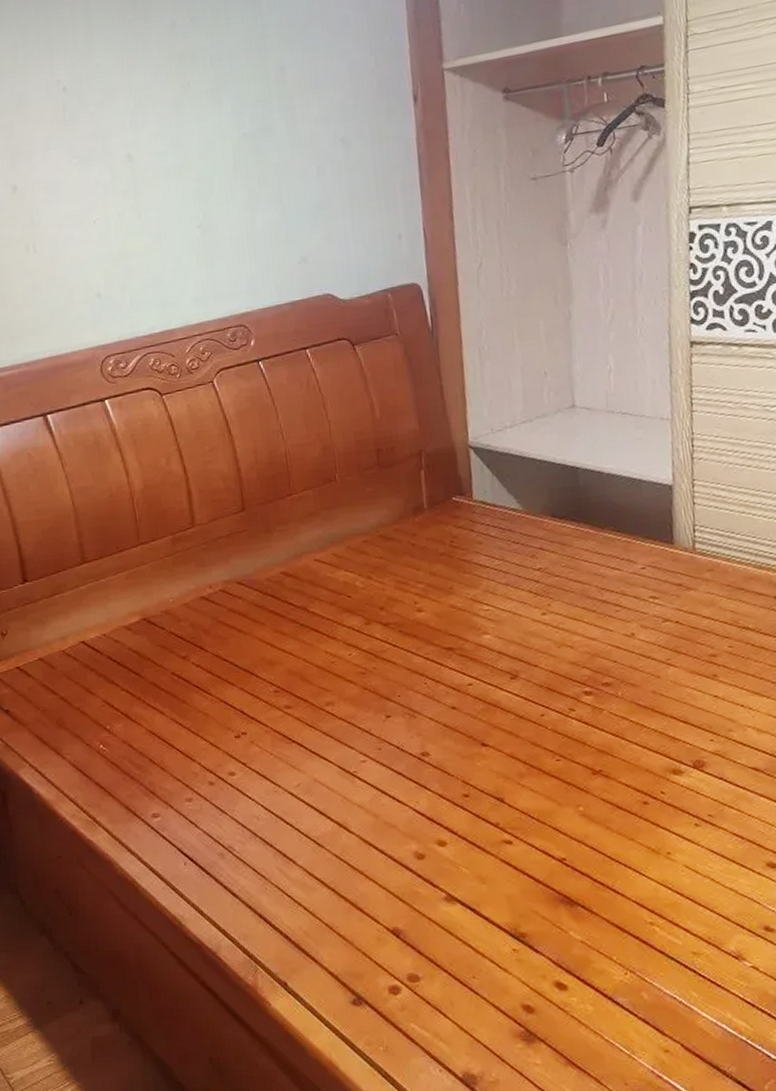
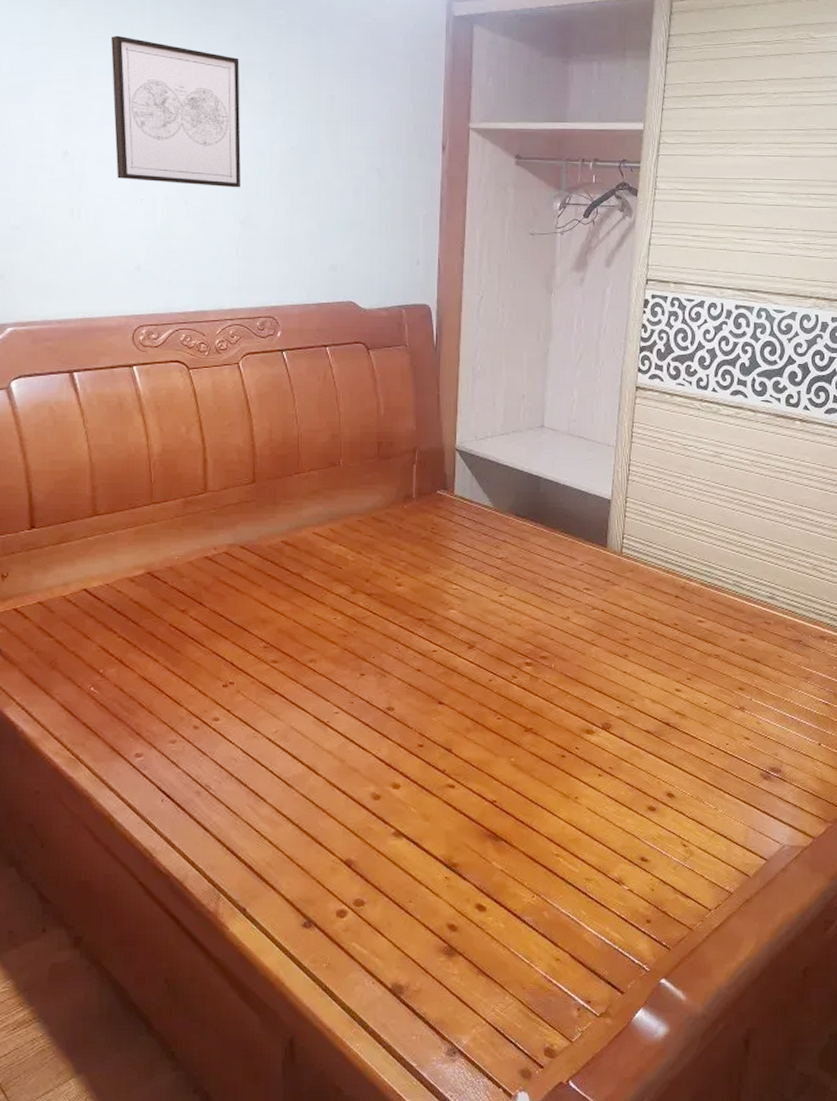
wall art: none [46,48,195,204] -> present [111,35,242,188]

